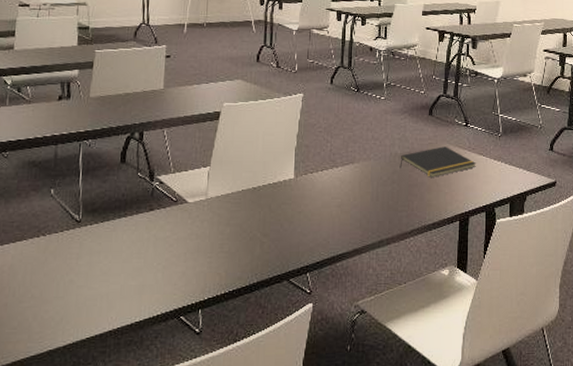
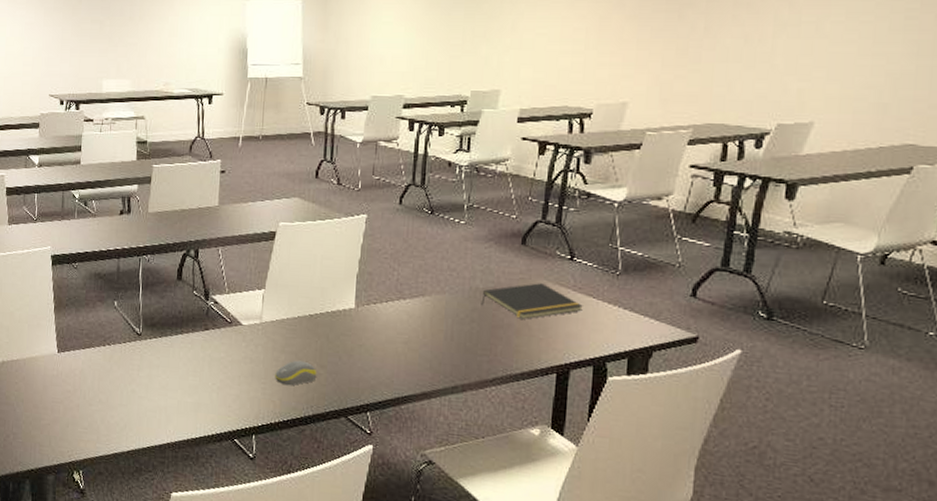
computer mouse: none [221,231,261,257] -> present [275,360,317,386]

